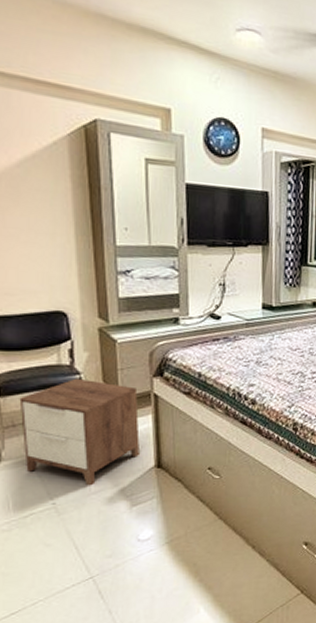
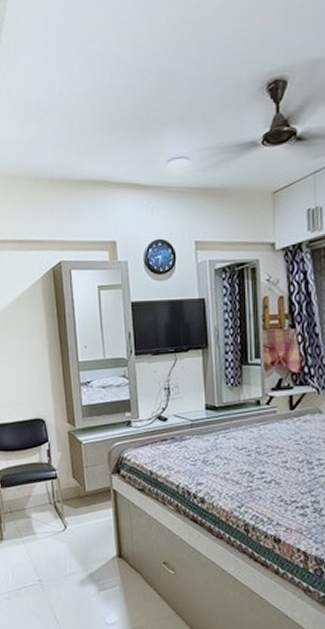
nightstand: present [19,378,140,486] -> none [14,474,103,568]

